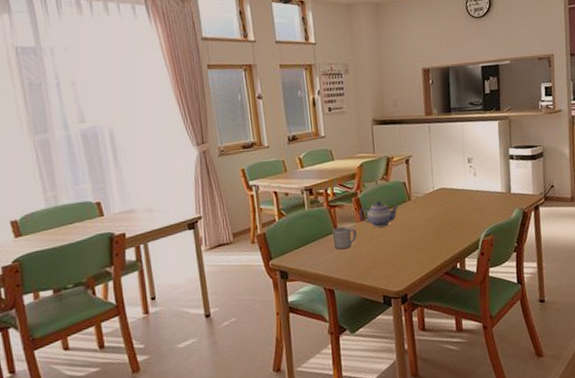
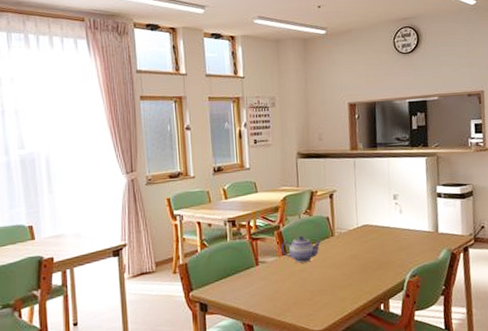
mug: present [333,226,357,250] -> none [254,260,278,284]

